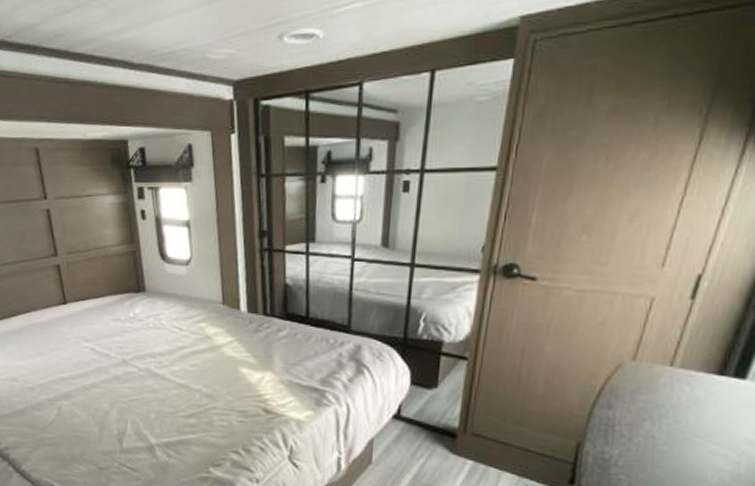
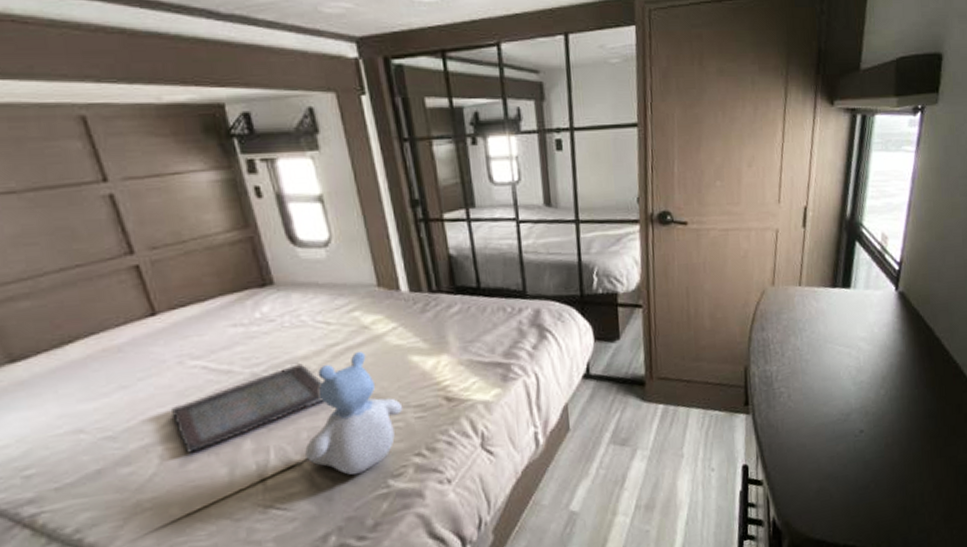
serving tray: none [68,358,171,411] -> present [170,363,323,453]
stuffed bear: none [152,356,229,457] -> present [305,351,403,476]

